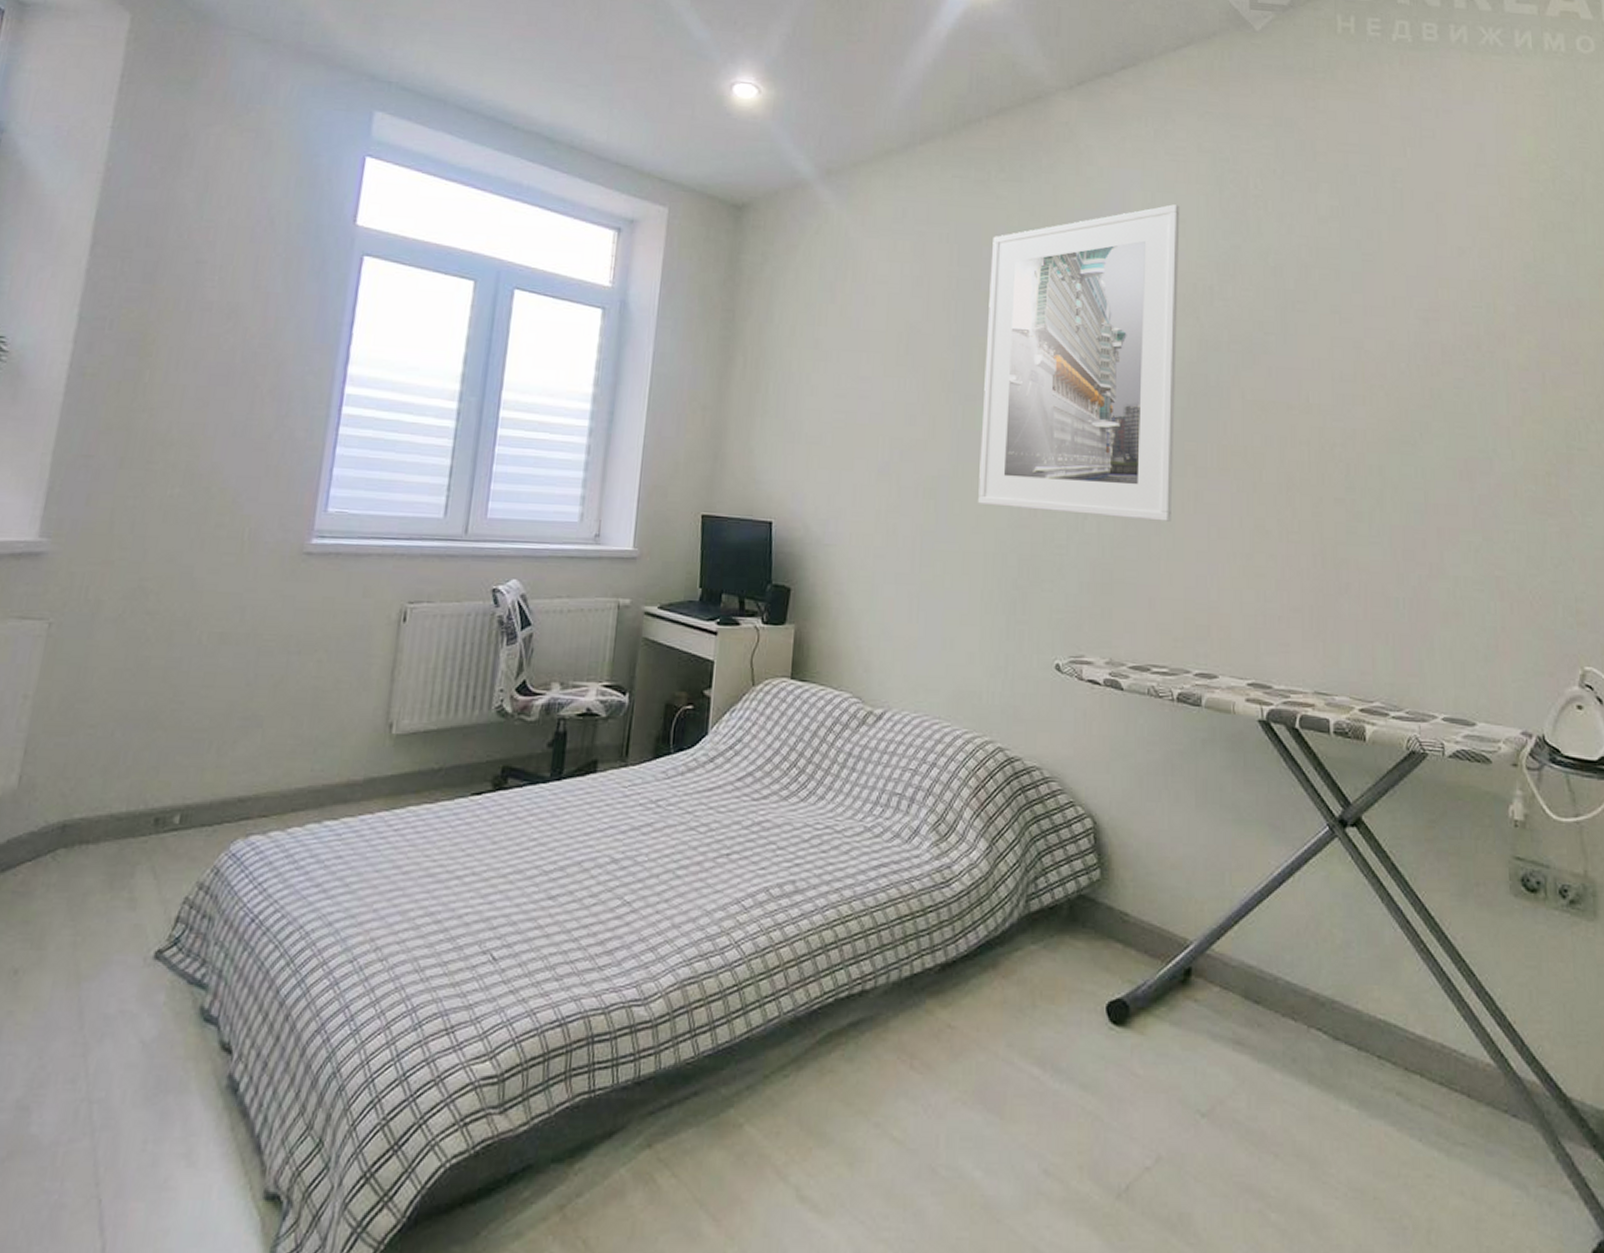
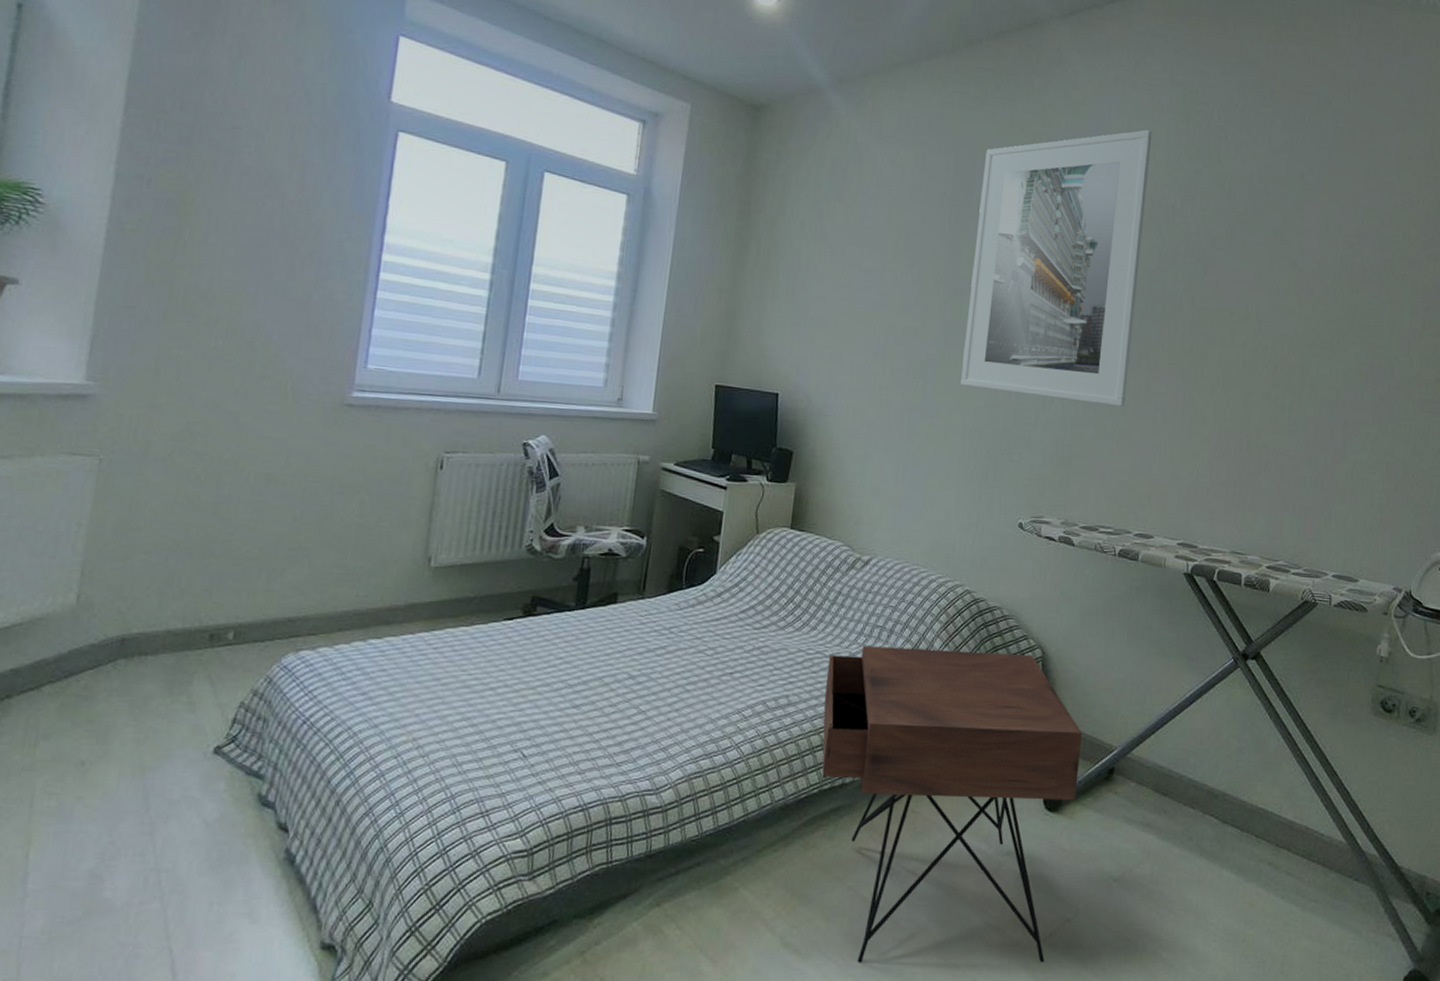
nightstand: none [836,818,1148,1227] -> present [821,646,1082,963]

